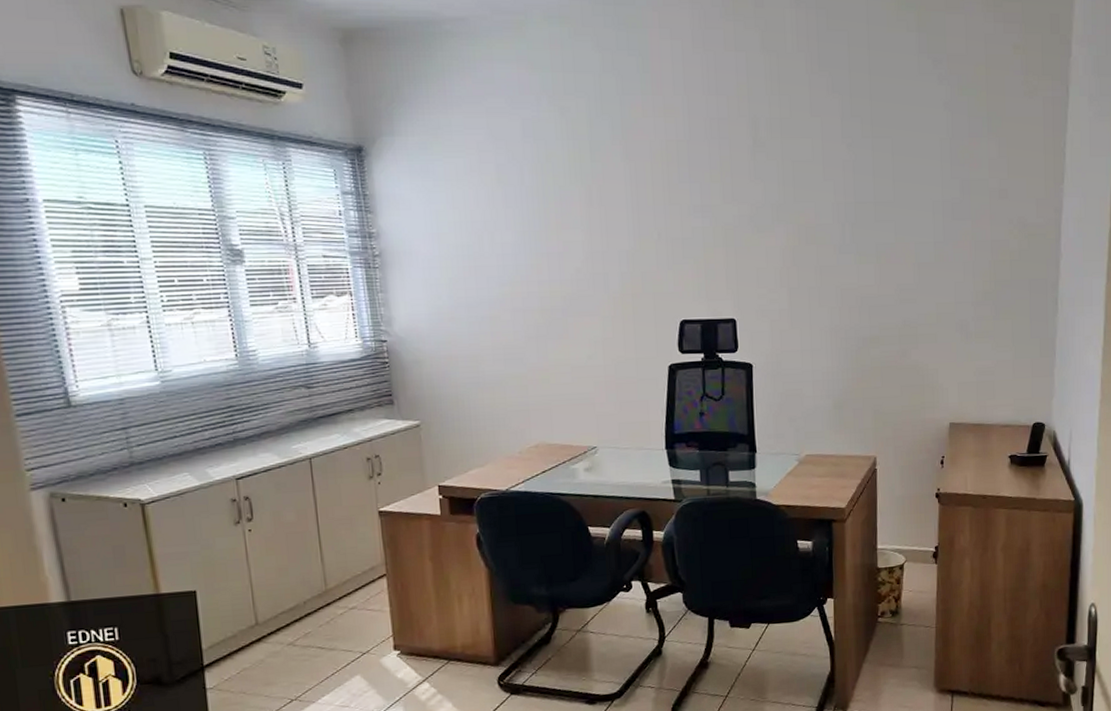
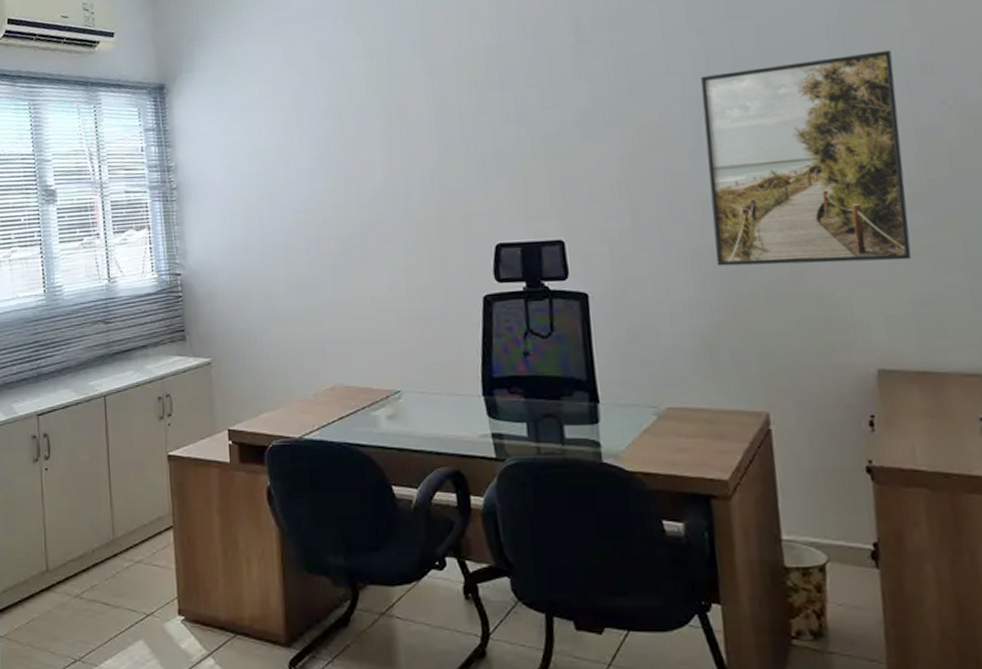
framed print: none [847,176,982,343] -> present [700,50,912,266]

